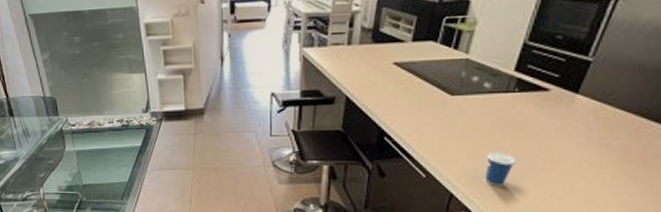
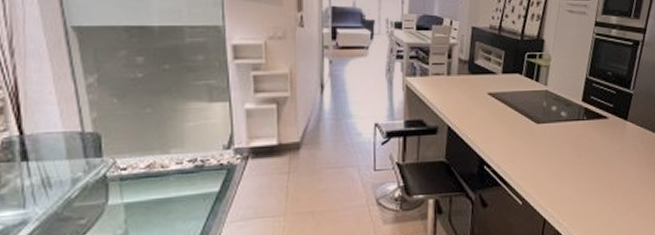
cup: present [484,141,516,186] -> none [569,164,591,208]

